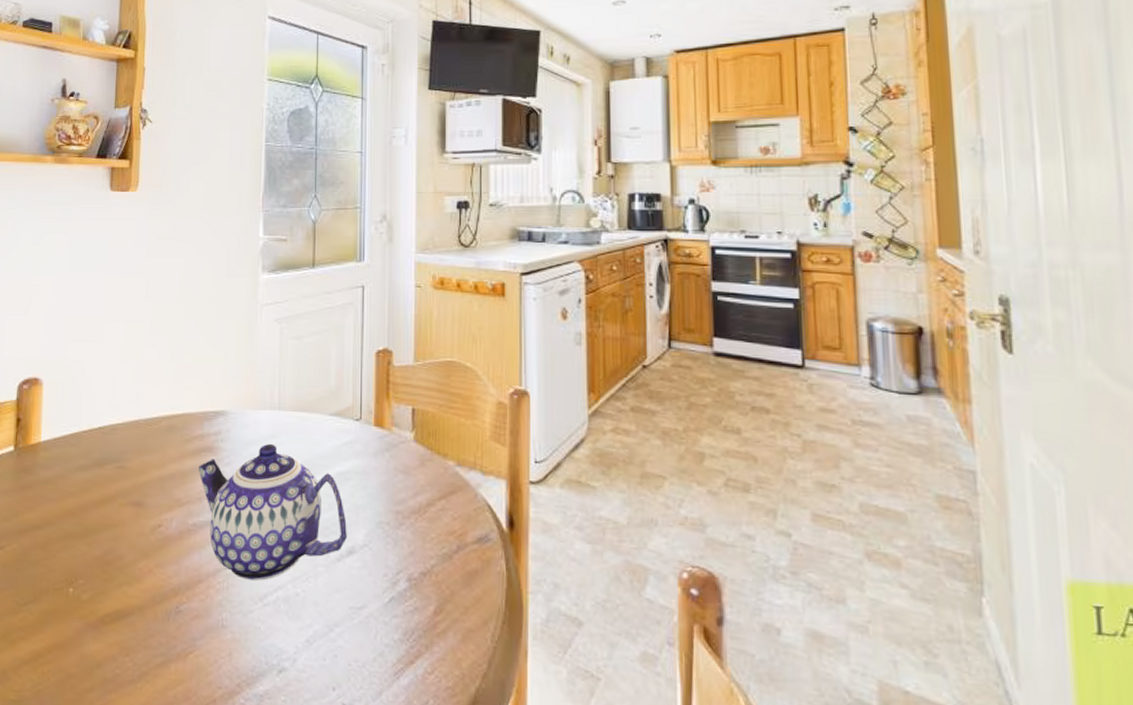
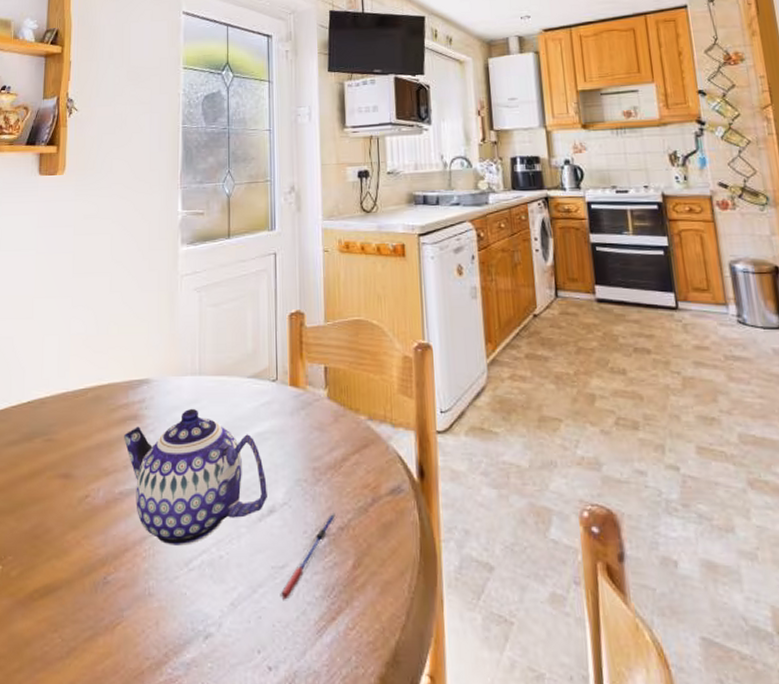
pen: none [357,557,419,641] -> present [280,513,337,600]

